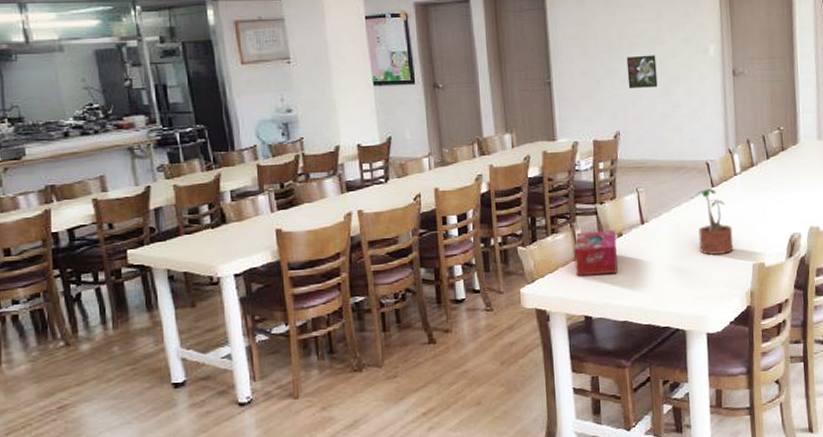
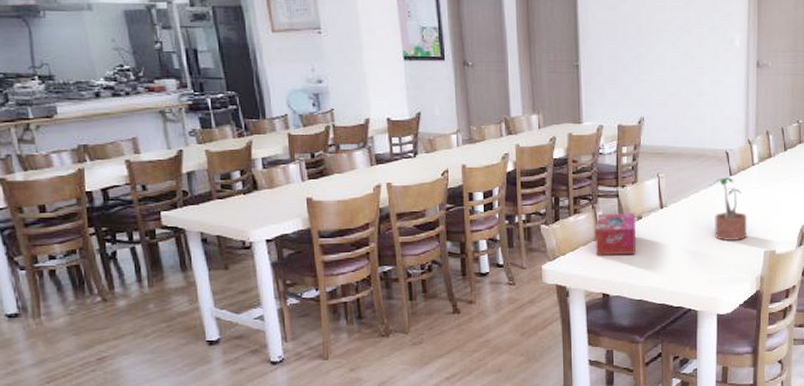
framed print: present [626,55,658,88] -> none [654,42,683,75]

